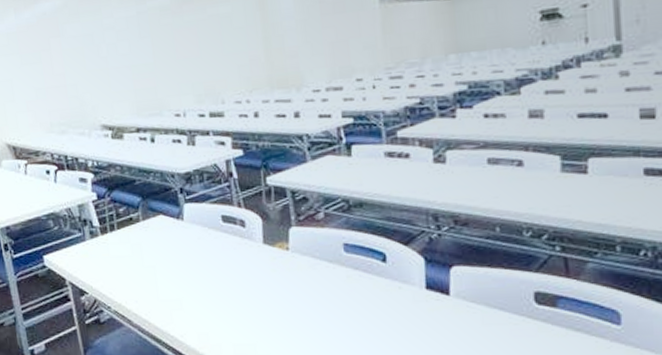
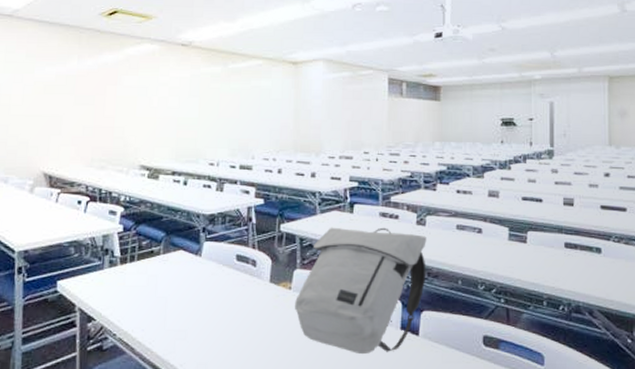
backpack: none [295,170,453,319] -> present [295,227,427,355]

